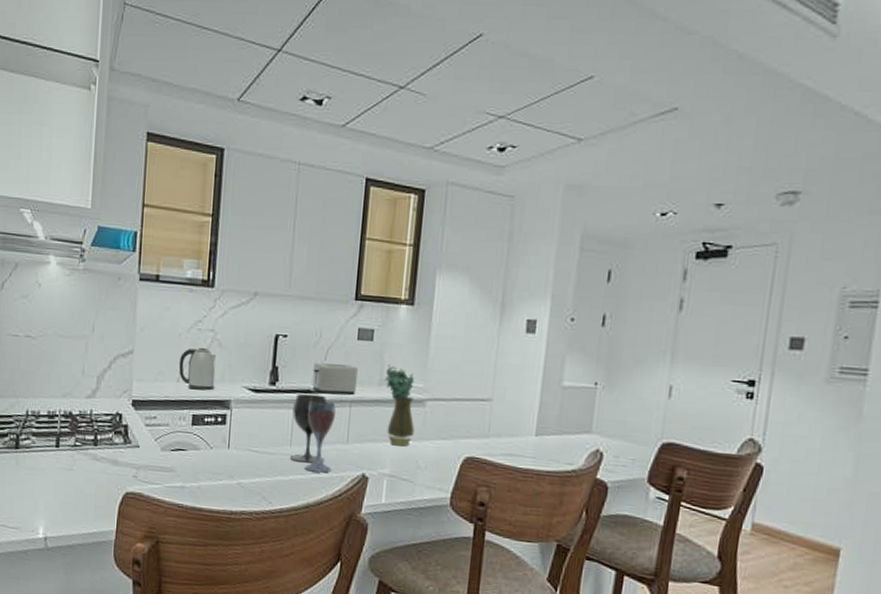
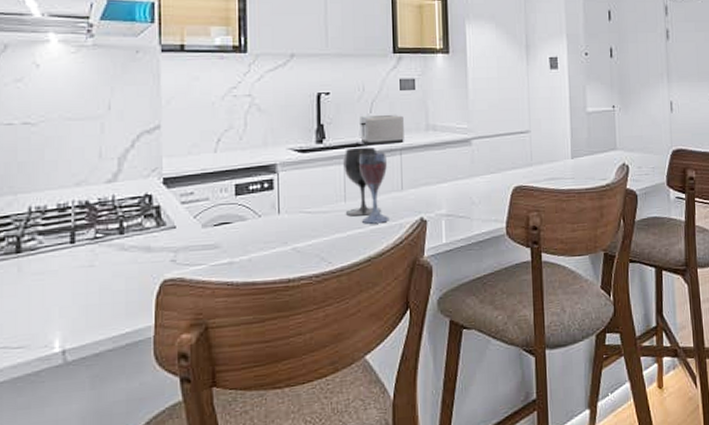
kettle: present [179,348,216,391] -> none [215,114,257,158]
vase: present [384,364,415,447] -> none [430,110,465,186]

